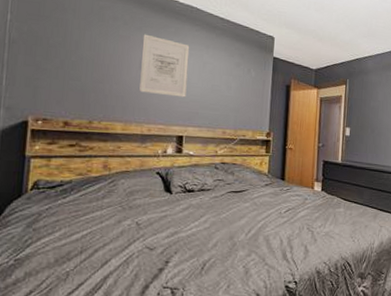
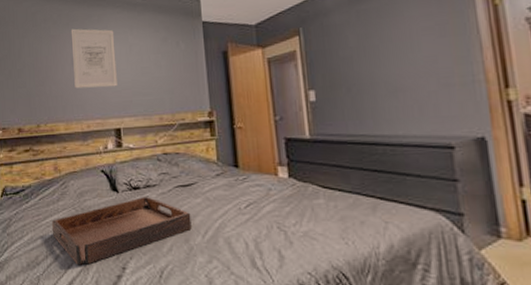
serving tray: none [91,199,238,261] -> present [51,197,192,266]

